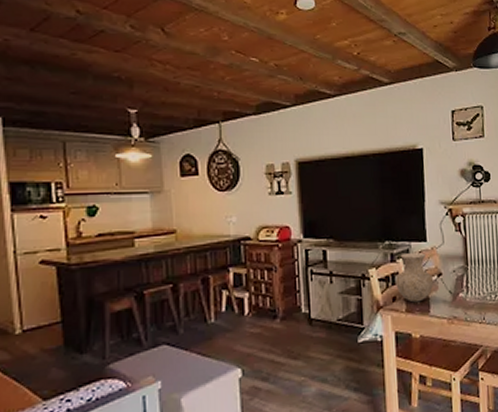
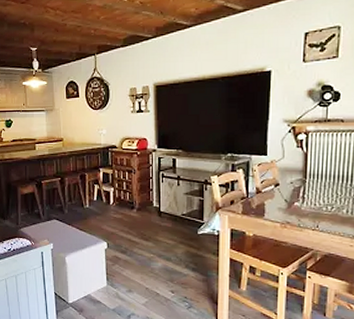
vase: present [396,252,434,303] -> none [235,164,271,207]

